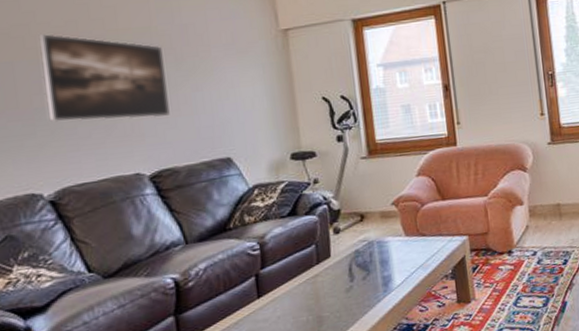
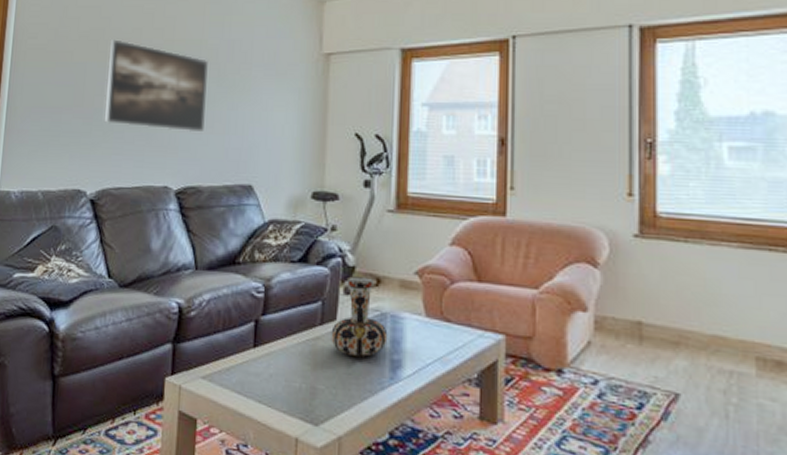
vase: none [327,215,377,283] -> present [331,275,388,358]

